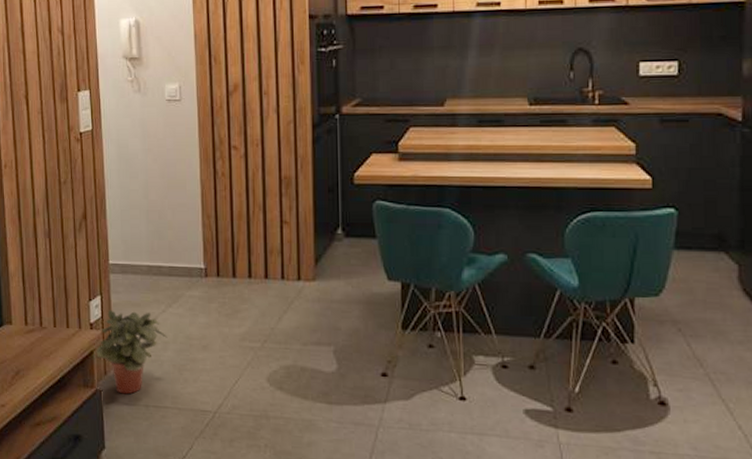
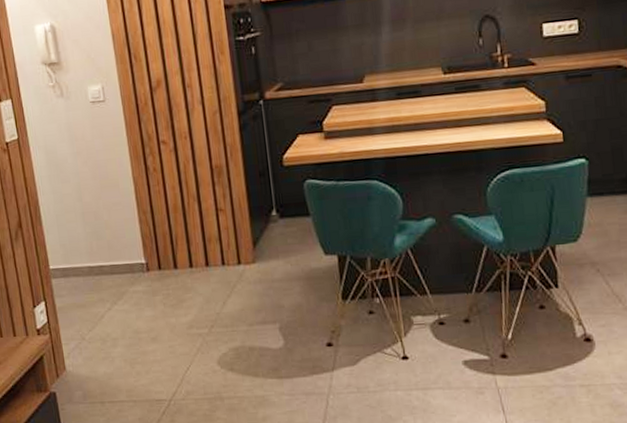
potted plant: present [93,310,168,395] -> none [43,312,116,394]

